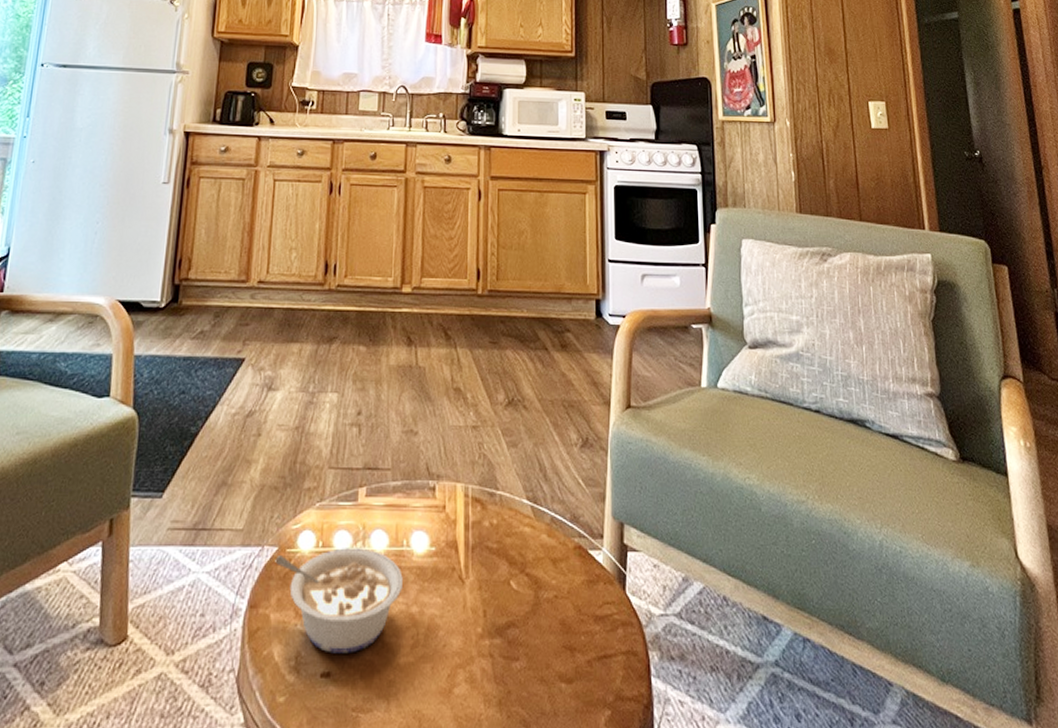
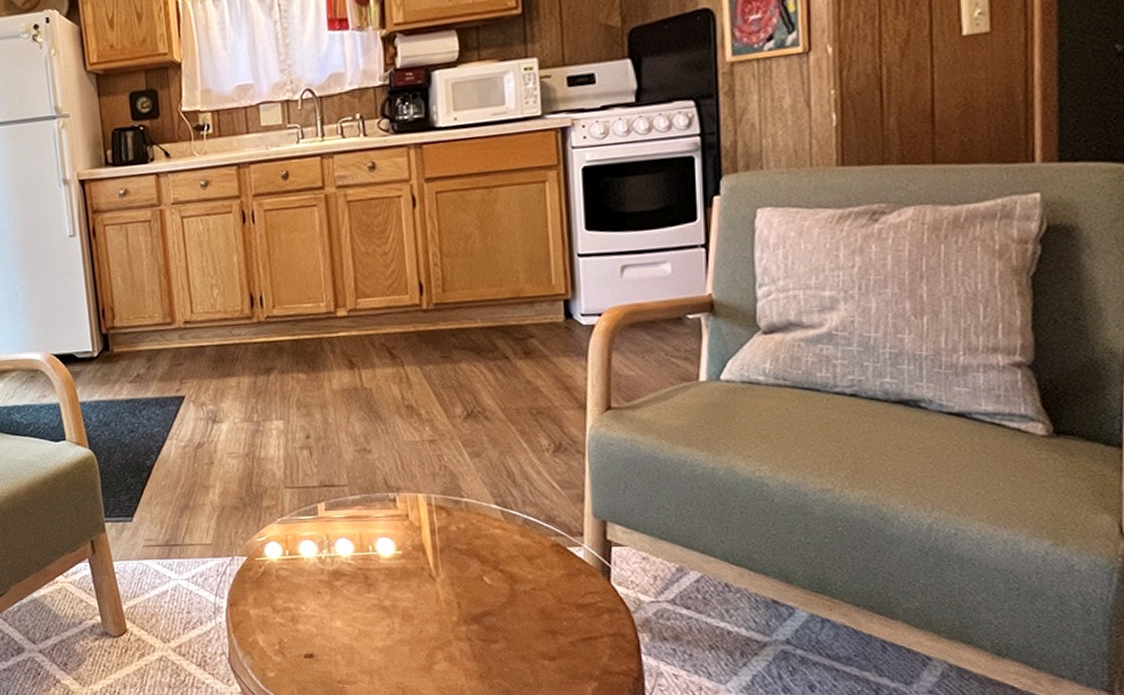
legume: present [275,548,403,654] -> none [246,554,373,640]

